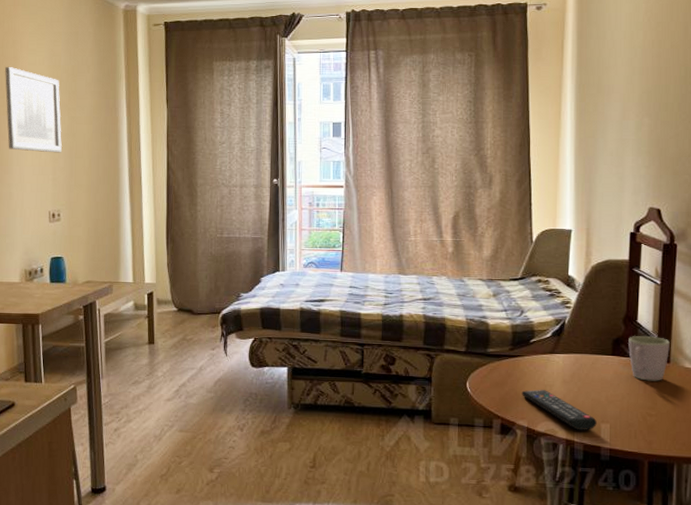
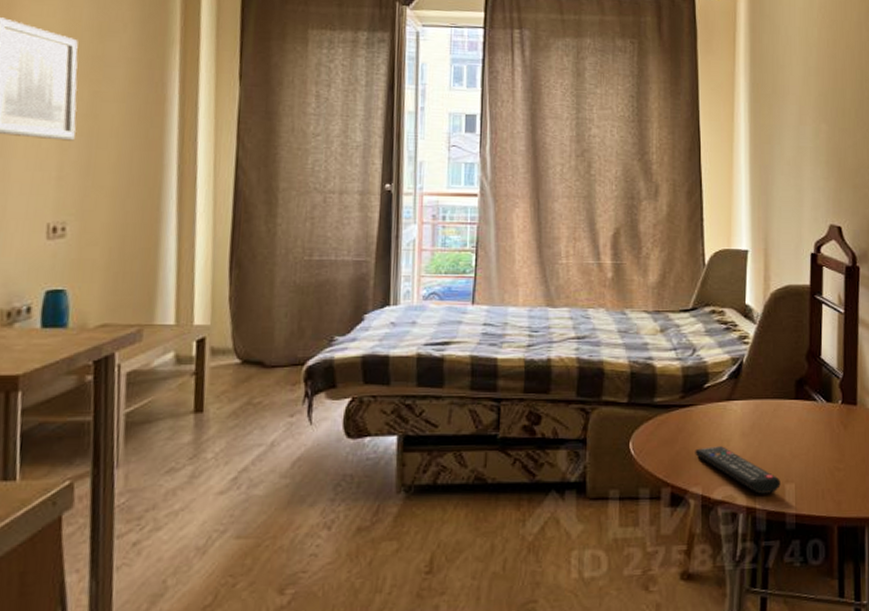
mug: present [628,336,670,381] -> none [812,375,856,428]

